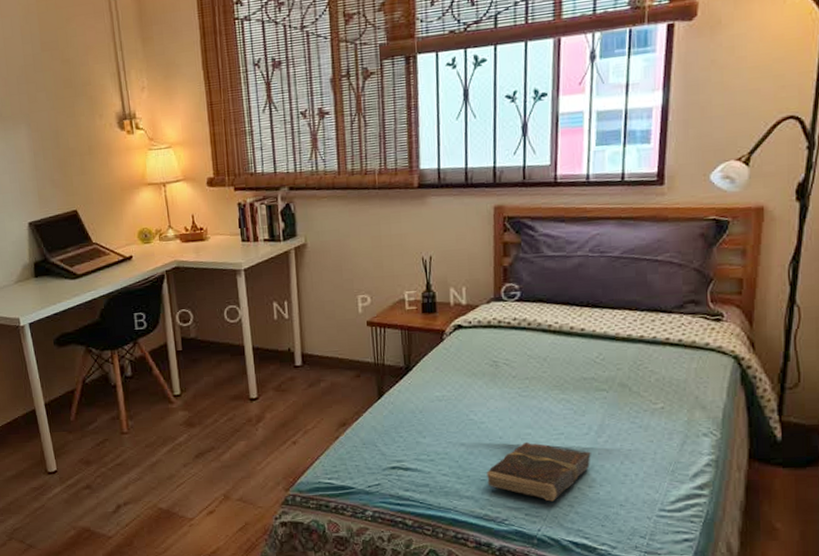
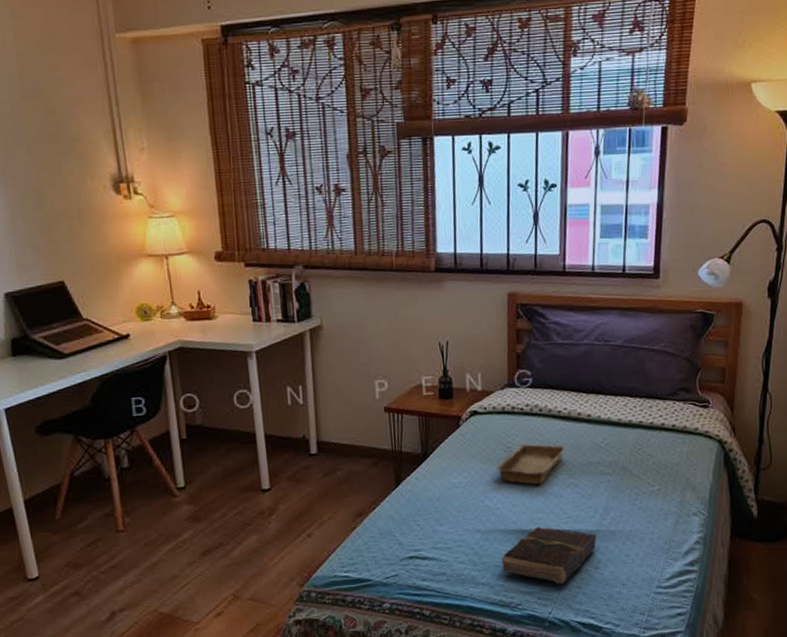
tray: none [480,357,556,400] -> present [495,443,565,485]

